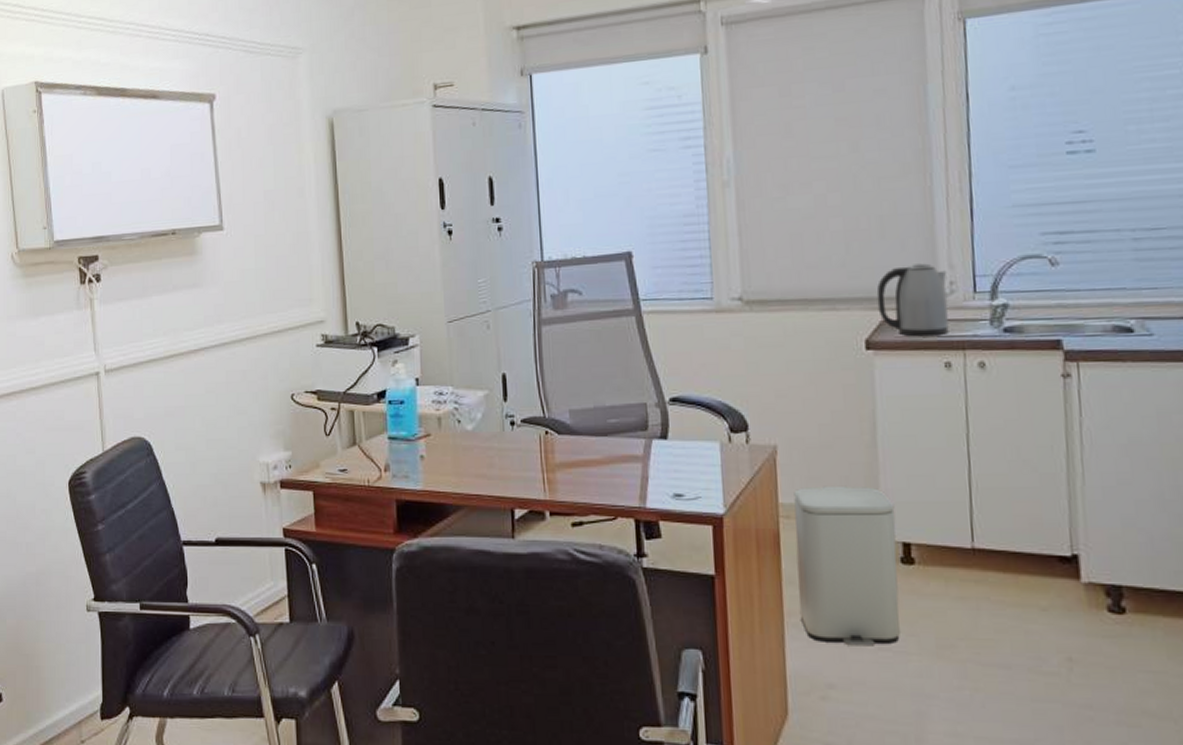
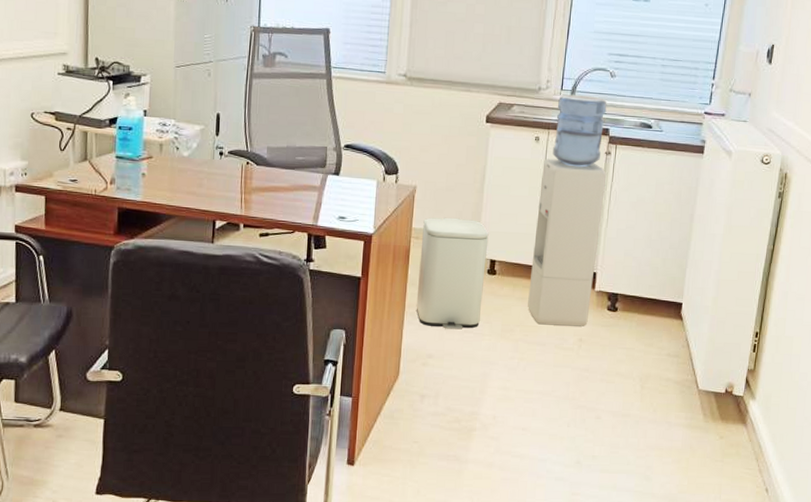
kettle: present [876,262,949,337] -> none [498,64,546,118]
water cooler: none [963,296,1078,638] -> present [528,94,607,327]

